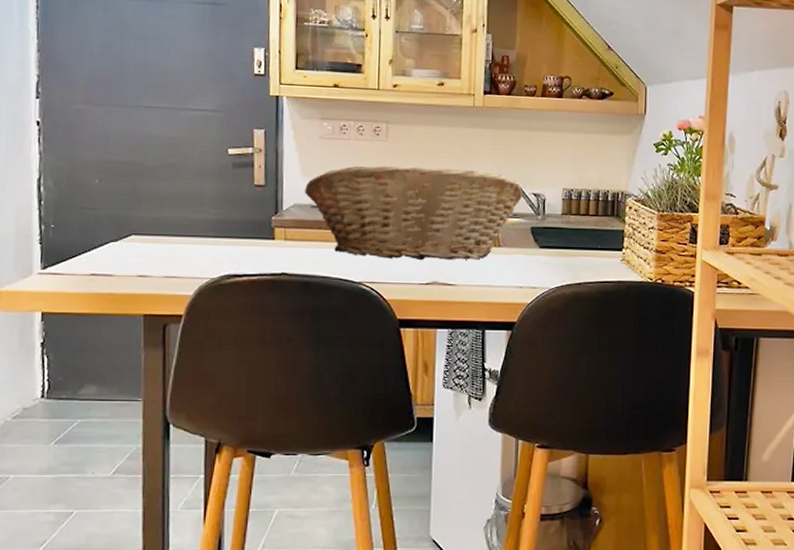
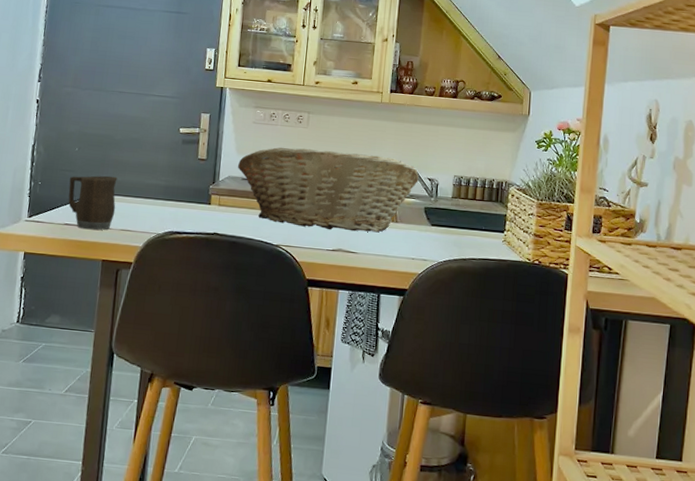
mug: none [91,212,155,280] -> present [68,175,118,230]

